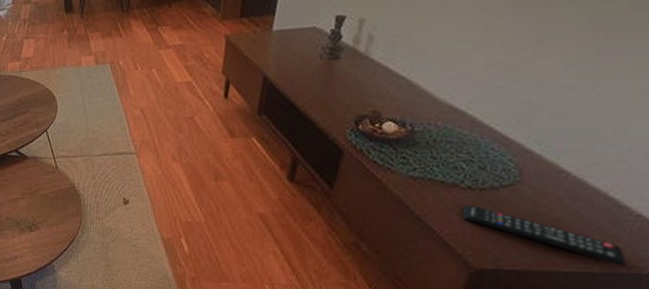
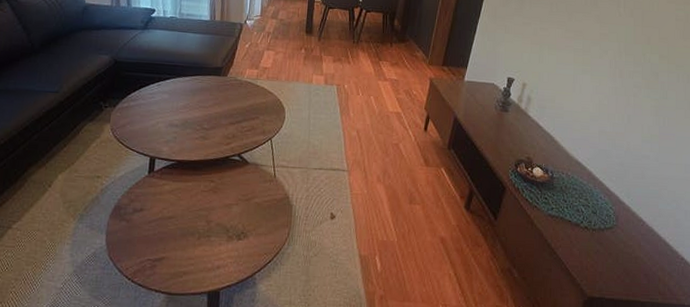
remote control: present [462,205,626,266] -> none [581,242,676,298]

